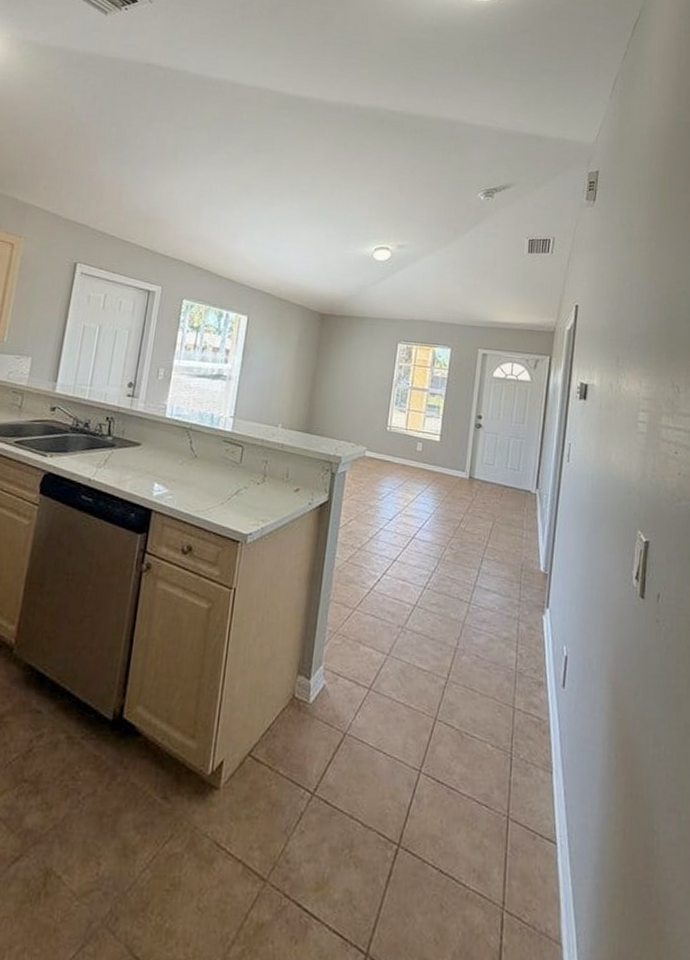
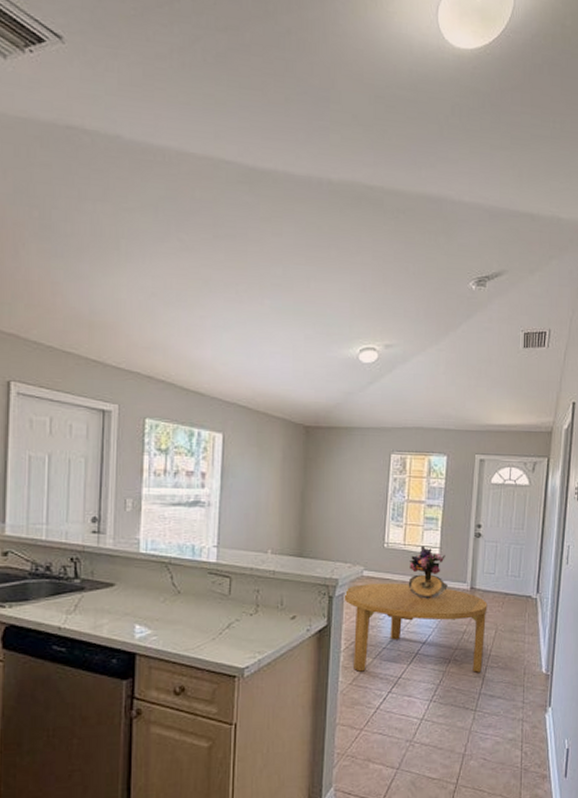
dining table: none [345,463,486,564] -> present [344,583,487,672]
bouquet: none [407,432,447,486] -> present [408,546,448,600]

